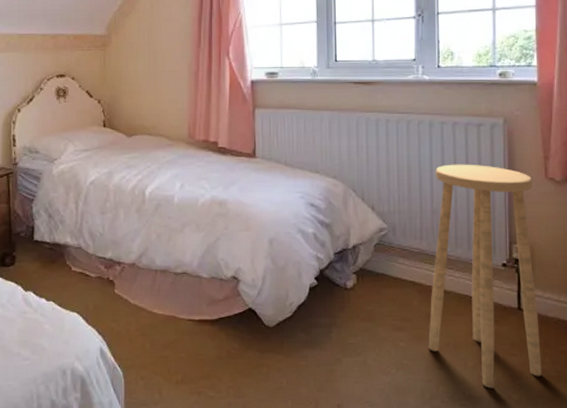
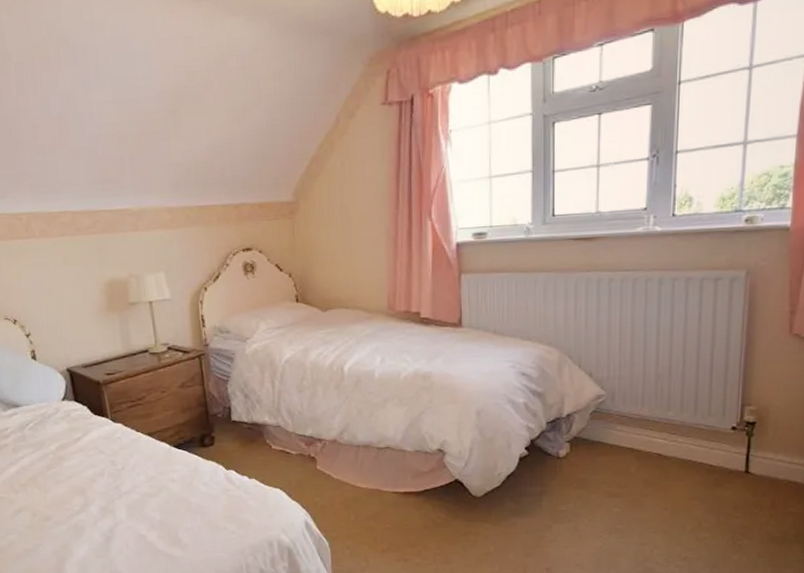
stool: present [428,164,542,389] -> none [645,323,774,550]

